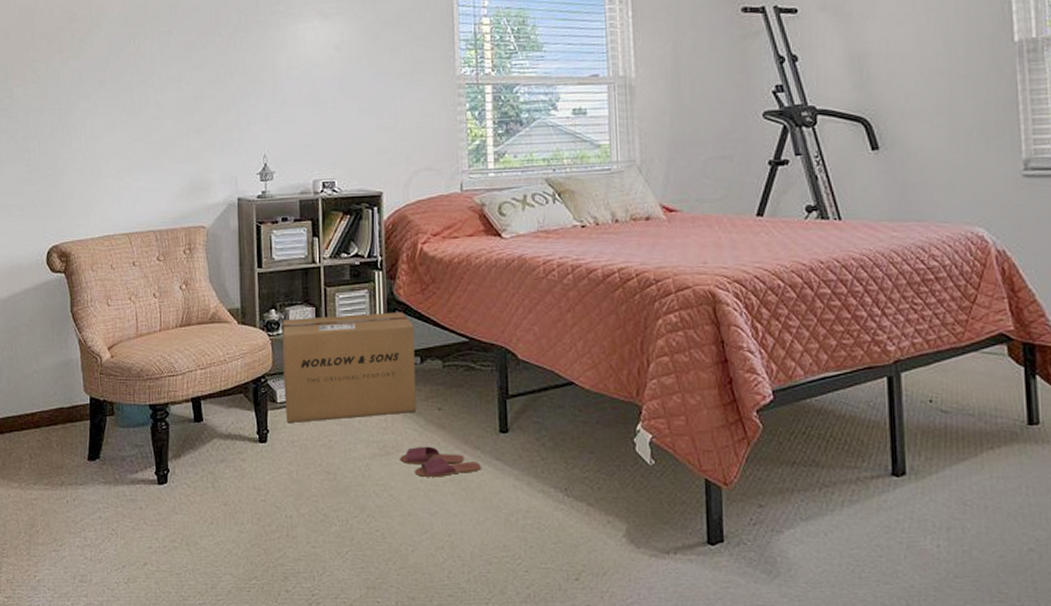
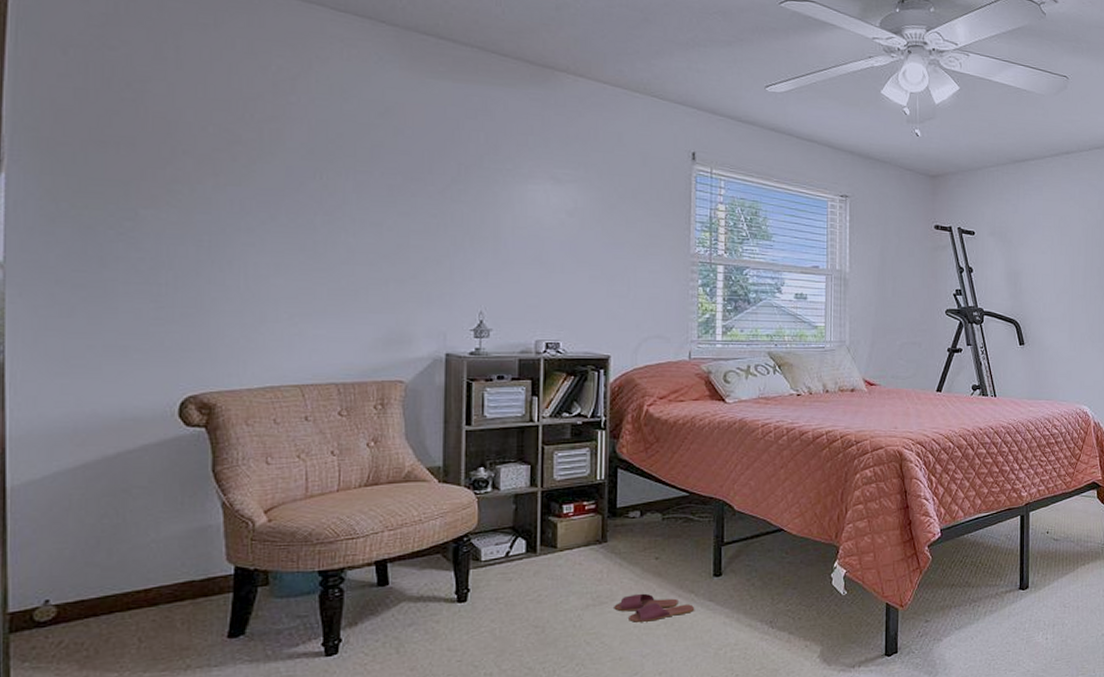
box: present [282,312,417,424] -> none [490,469,635,581]

